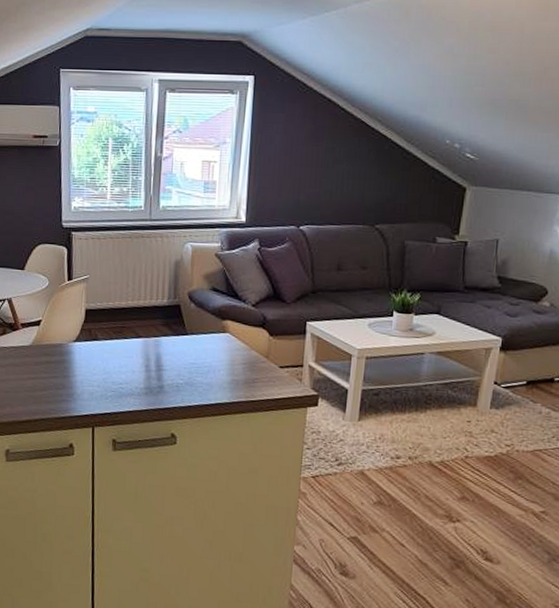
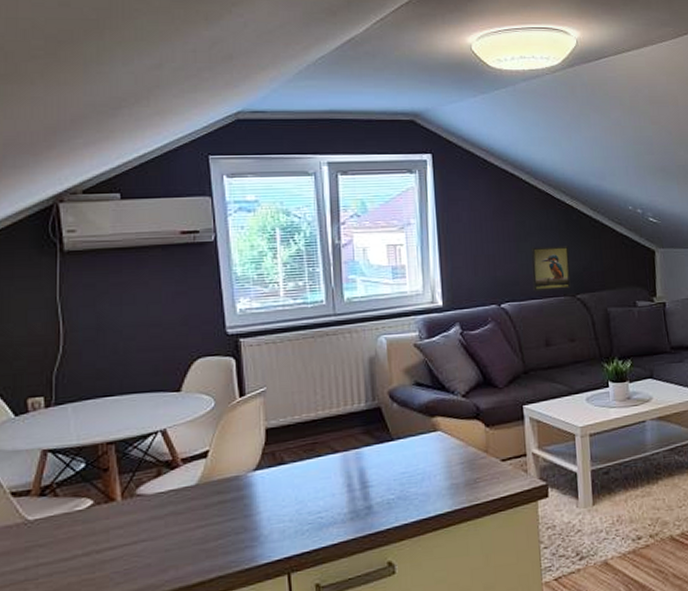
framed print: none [332,174,376,219] -> present [530,246,571,292]

